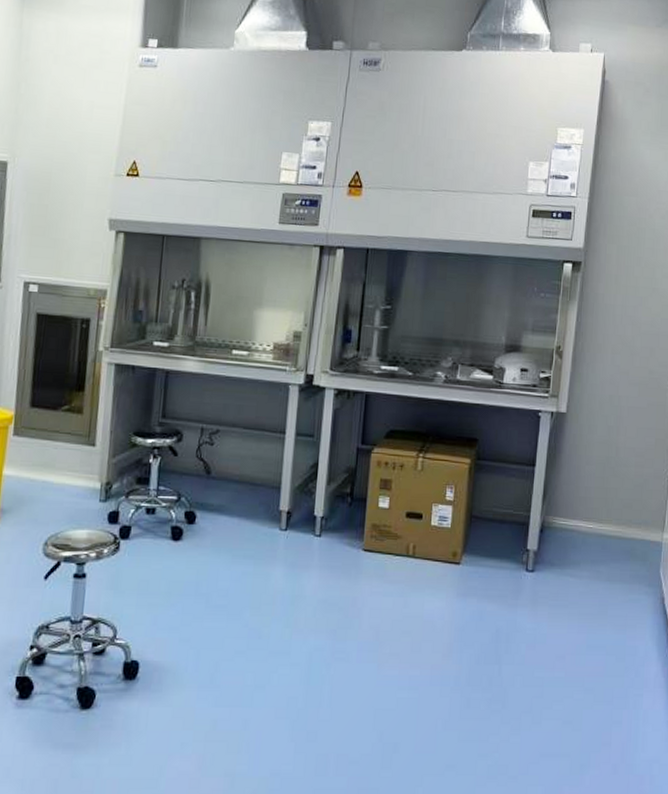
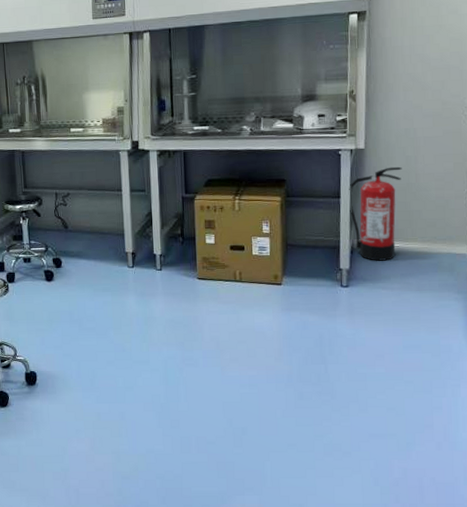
fire extinguisher: none [544,436,603,544] -> present [349,166,402,261]

